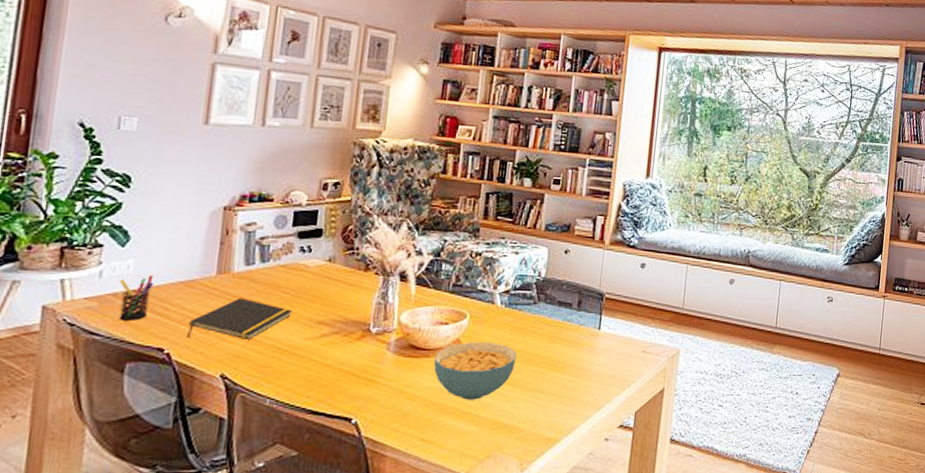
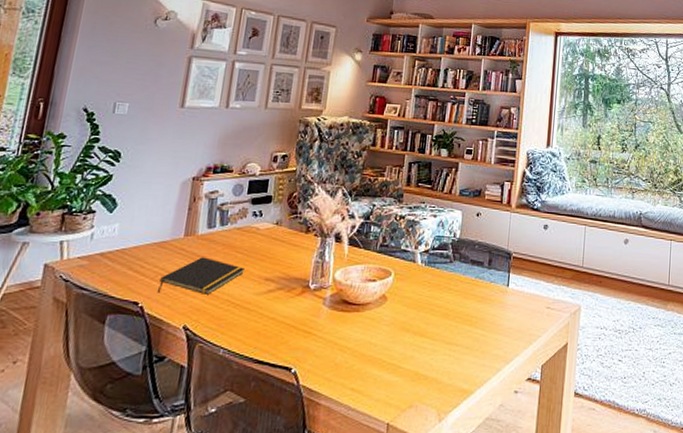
pen holder: present [119,275,155,321] -> none [104,237,134,277]
cereal bowl: present [433,342,516,400] -> none [362,298,435,352]

